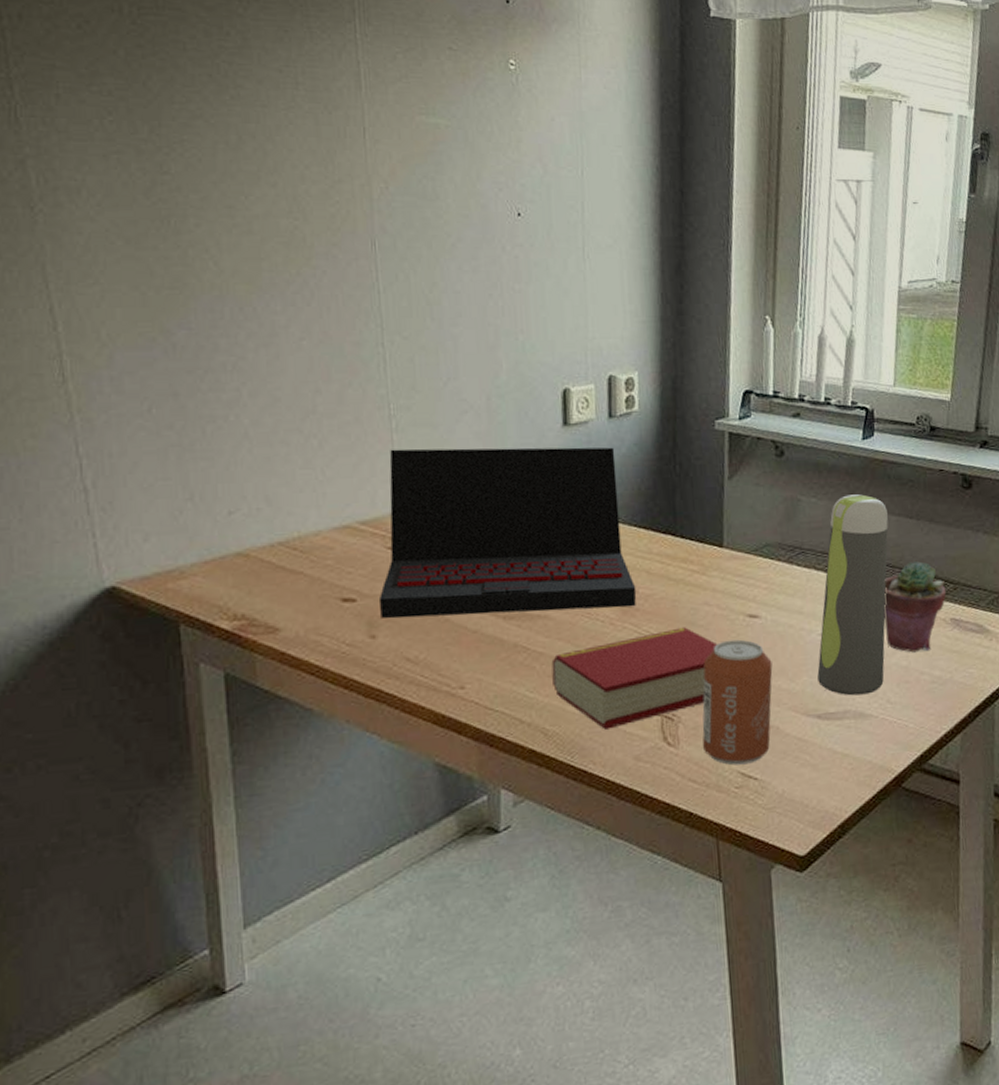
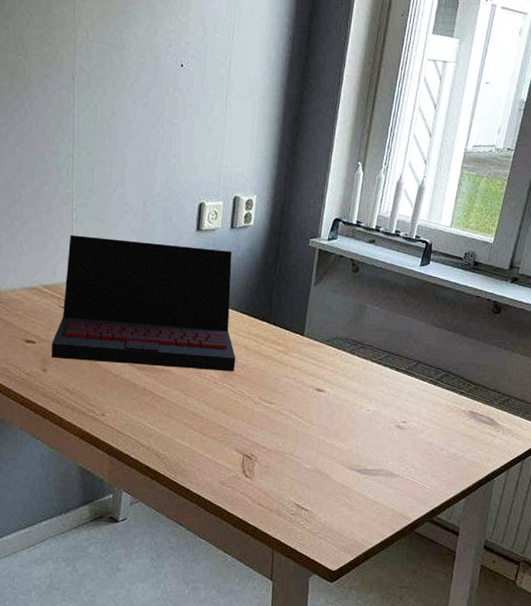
book: present [551,627,718,730] -> none [168,391,291,459]
can: present [702,639,773,765] -> none [270,405,330,499]
water bottle: present [817,494,889,696] -> none [362,307,432,460]
potted succulent: present [883,562,947,653] -> none [417,364,469,433]

